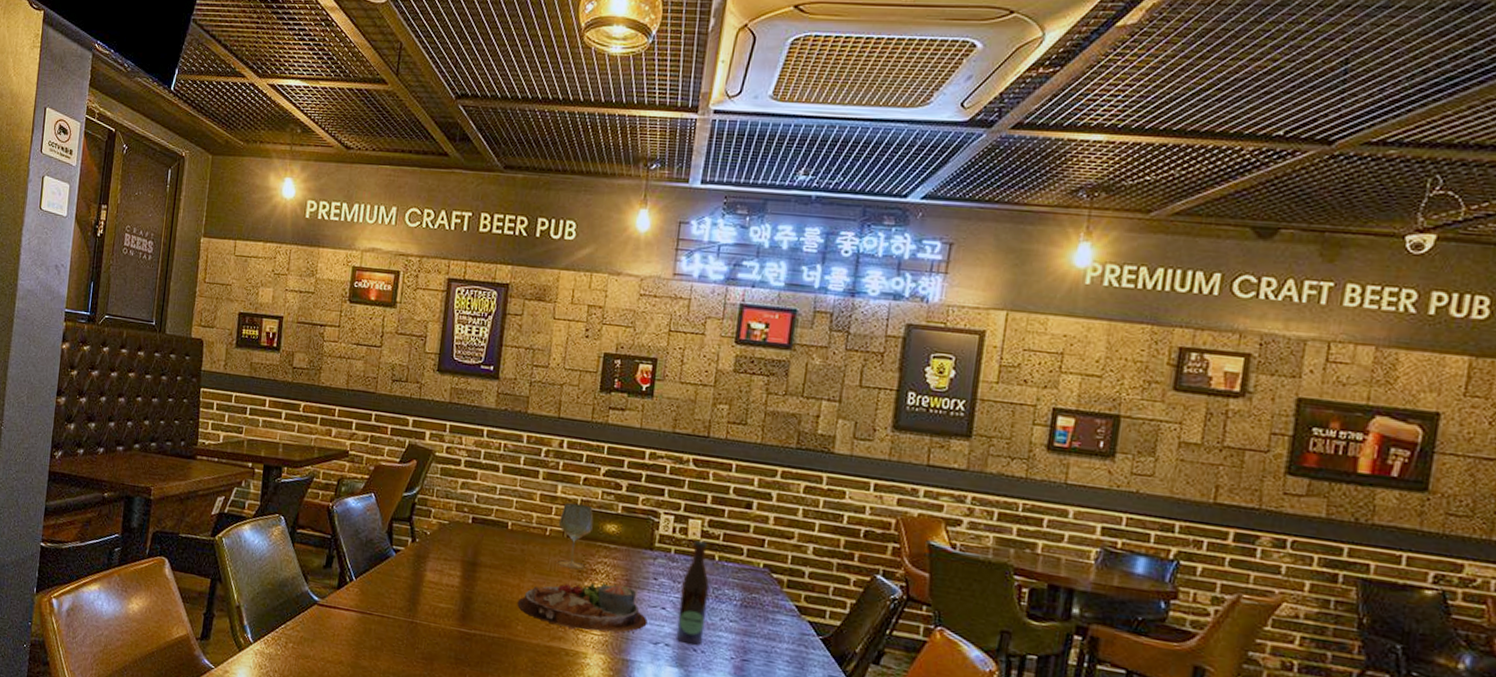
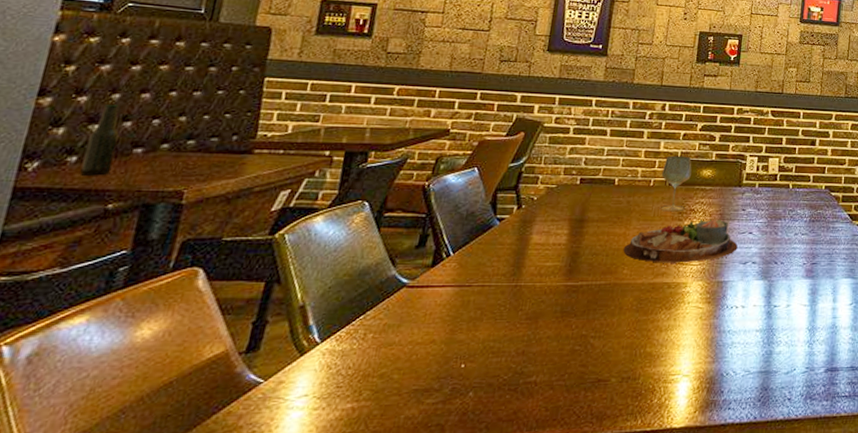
beer bottle: none [86,405,107,468] -> present [80,104,119,176]
bottle: present [676,540,710,646] -> none [761,175,786,259]

